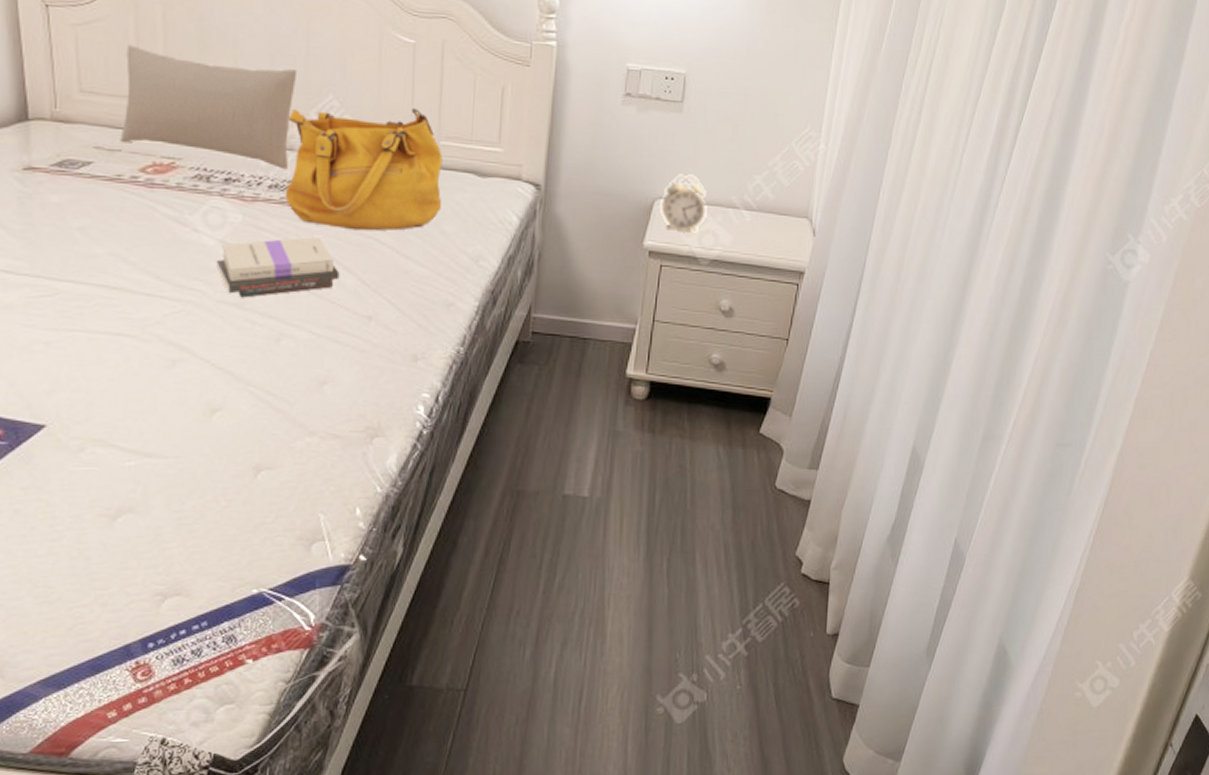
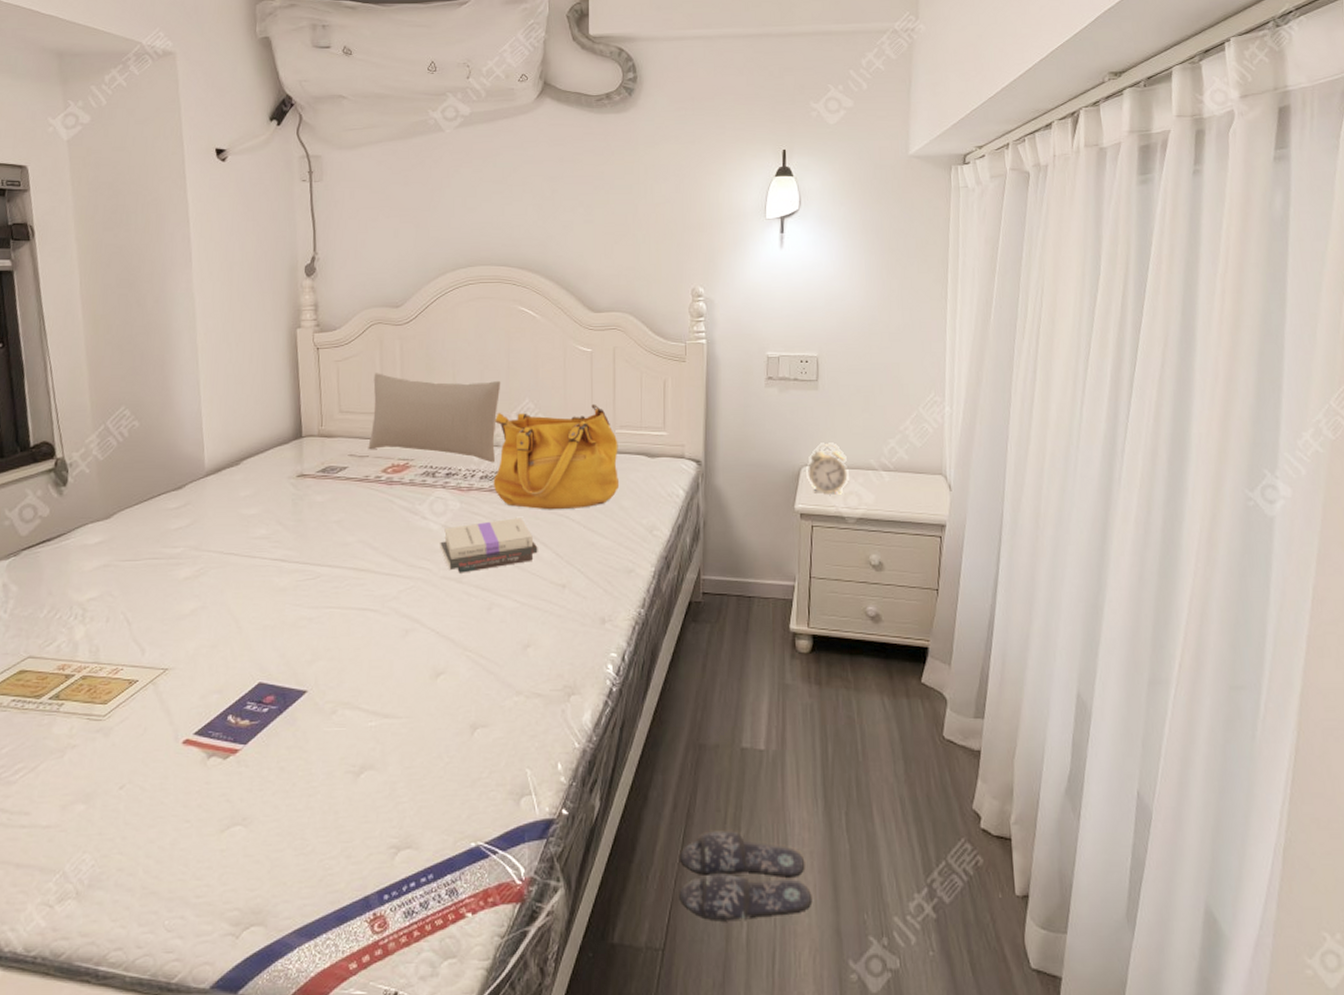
slippers: none [487,576,626,663] -> present [680,831,813,921]

